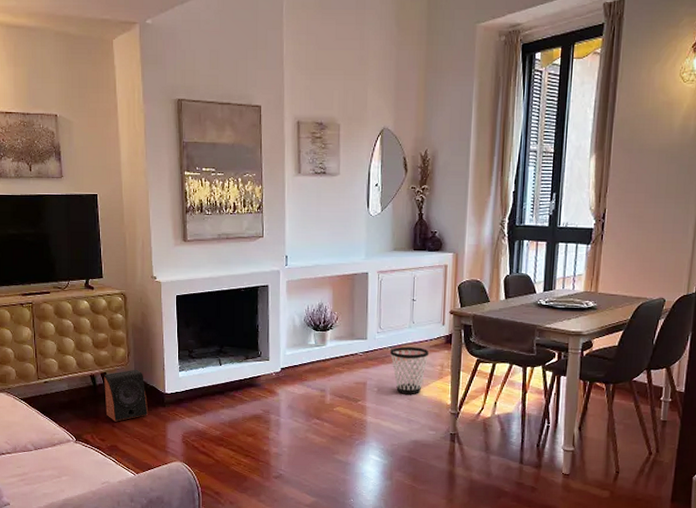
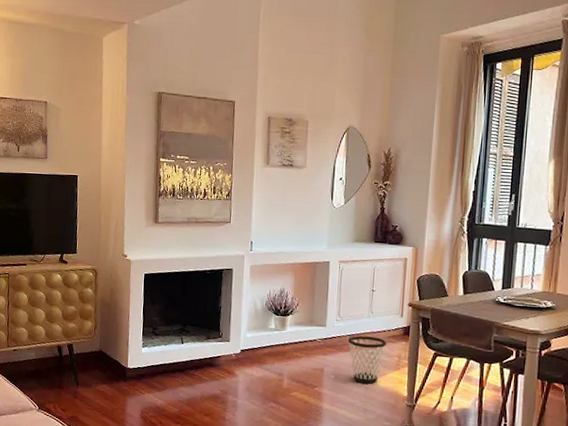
speaker: present [104,369,148,422] -> none [69,342,110,393]

